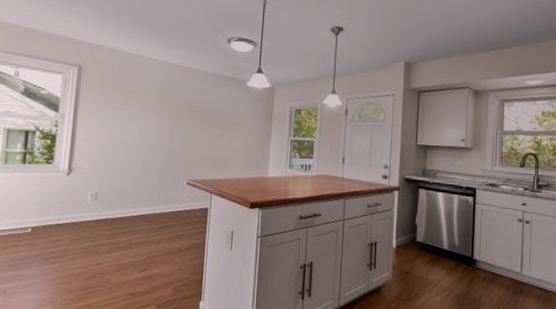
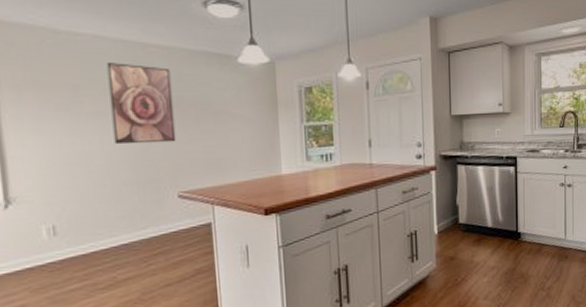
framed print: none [149,78,197,141] -> present [106,63,176,145]

